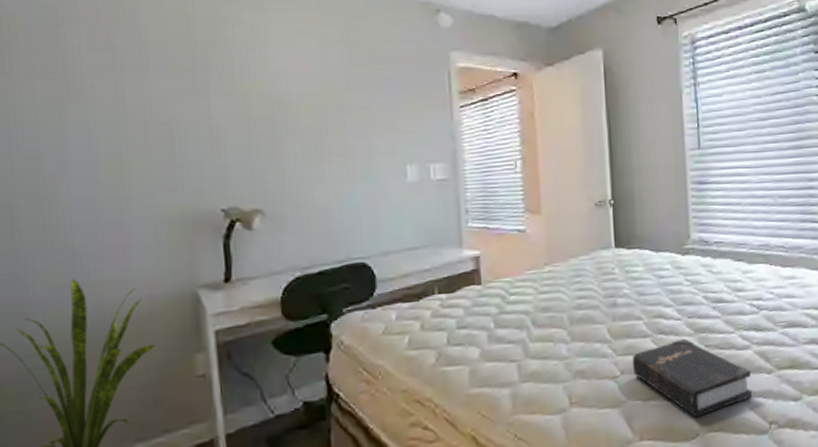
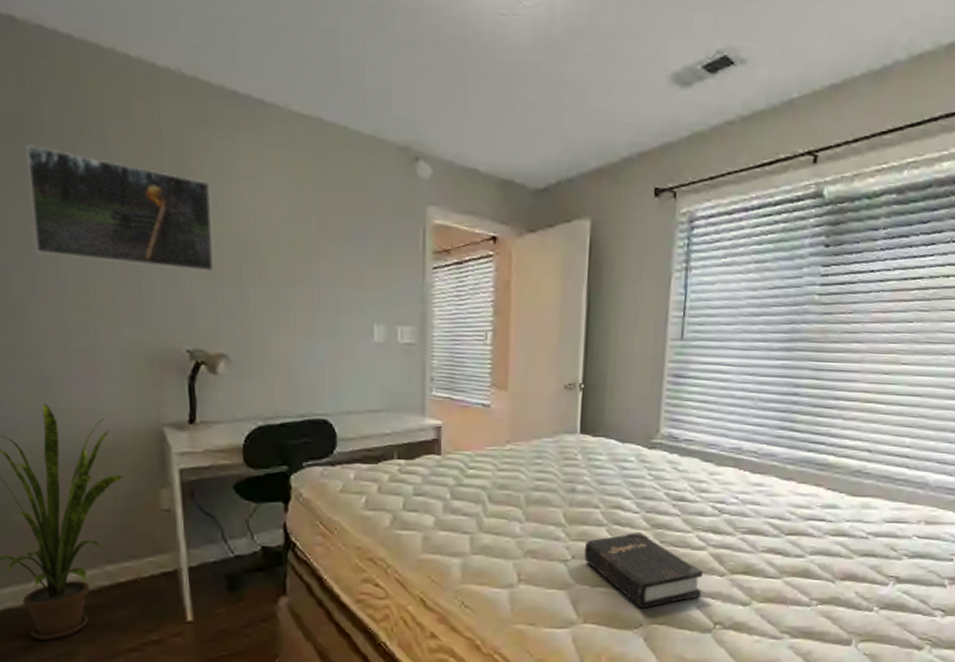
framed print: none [61,31,248,133] -> present [26,145,214,272]

